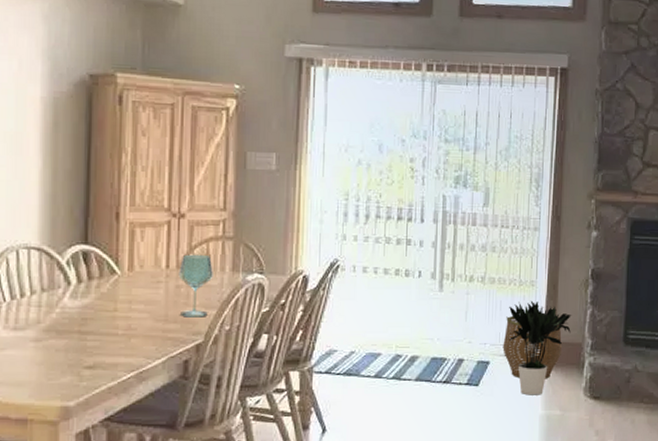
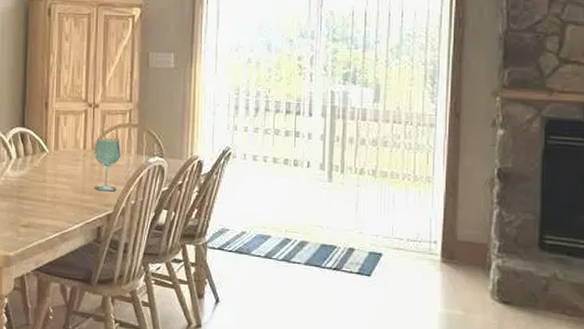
basket: present [502,316,562,379] -> none [396,210,464,277]
potted plant: present [509,300,571,395] -> none [403,196,474,293]

